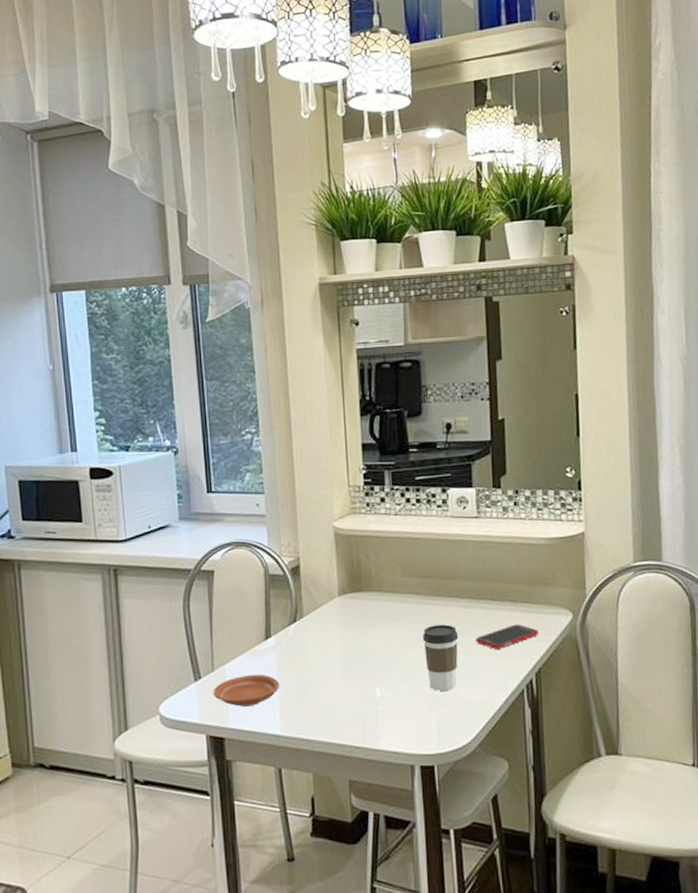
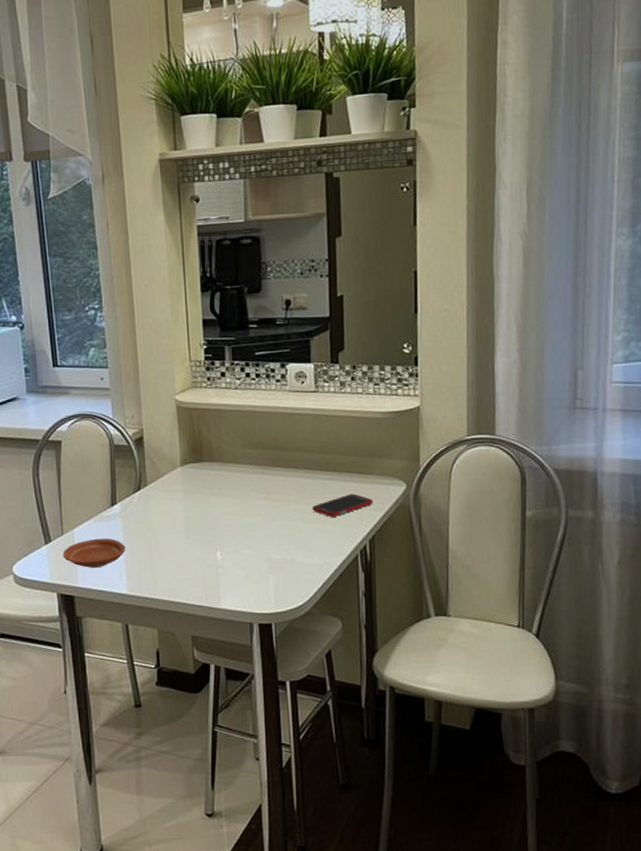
coffee cup: present [422,624,459,691] -> none [261,493,296,555]

